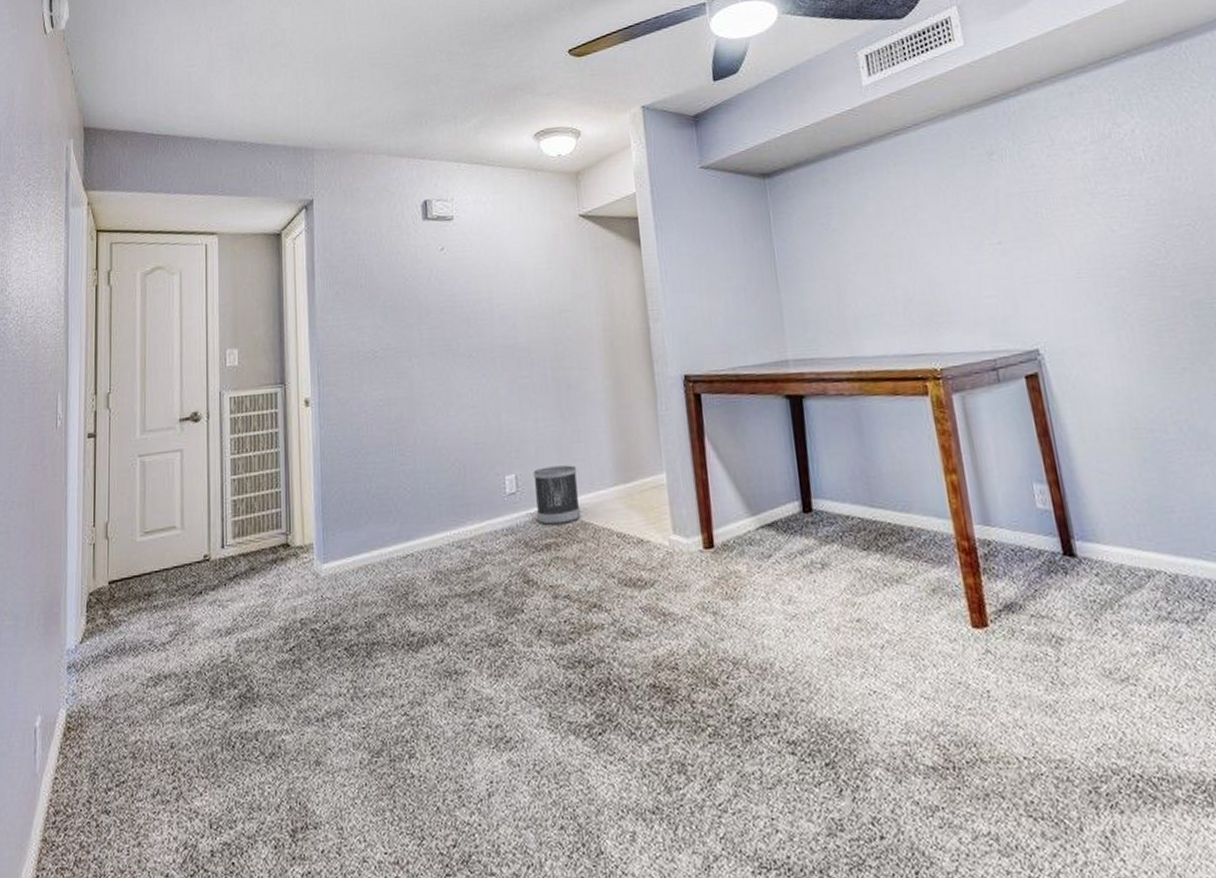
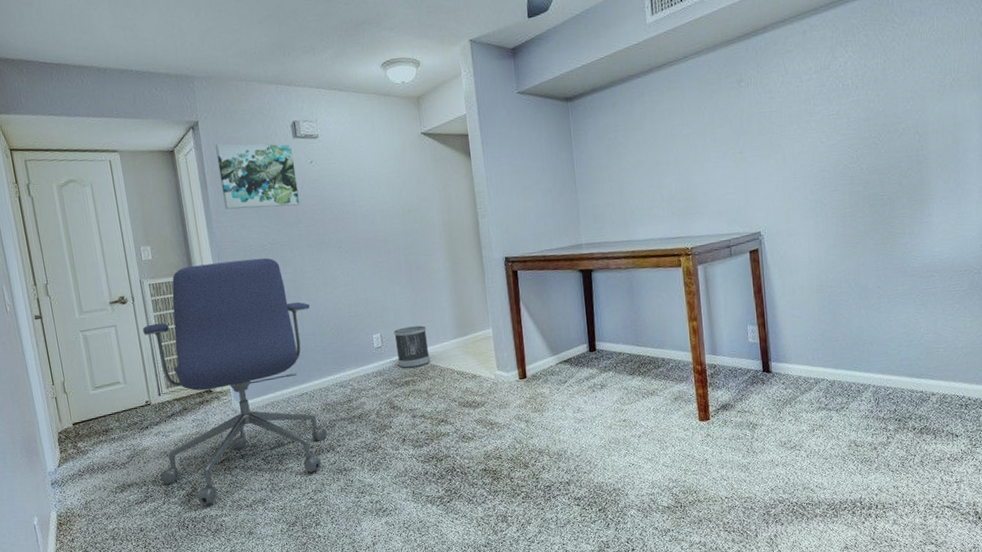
office chair: none [207,367,435,713] -> present [143,257,327,504]
wall art: none [330,225,425,306] -> present [215,143,300,210]

